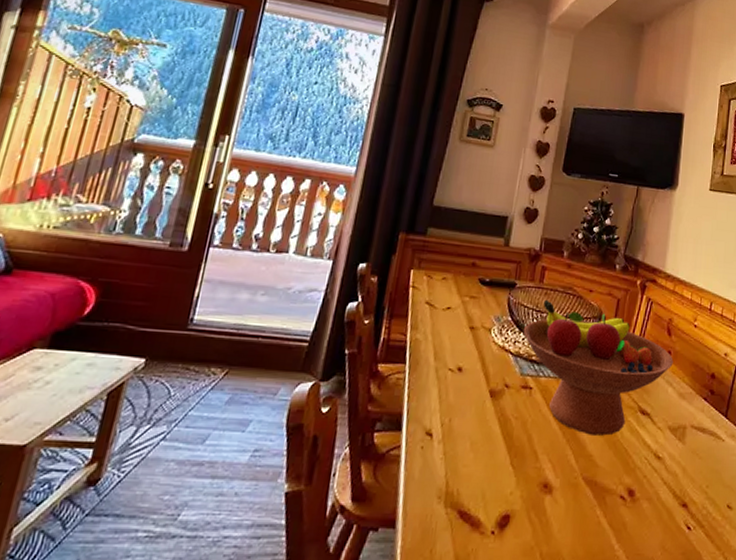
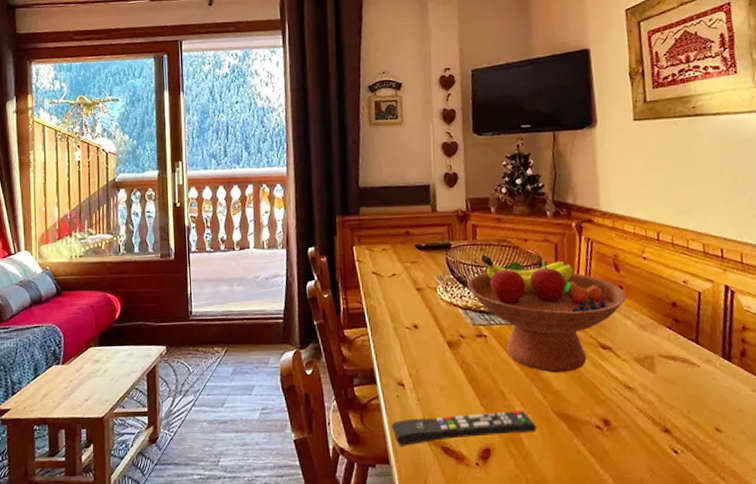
remote control: none [407,473,563,507] -> present [391,410,537,446]

